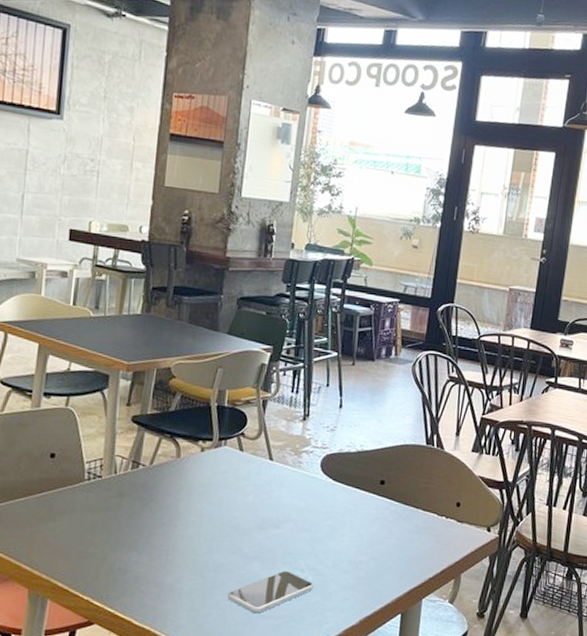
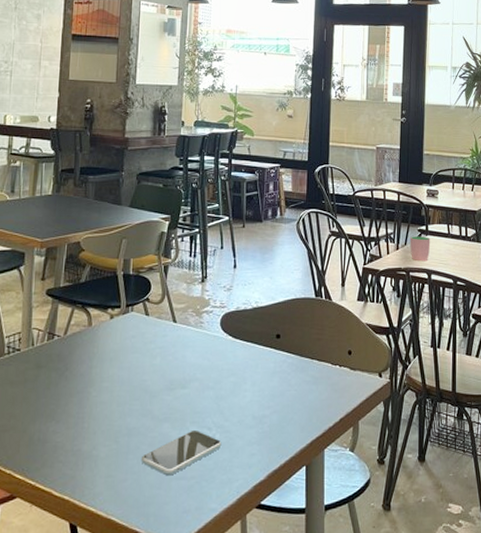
cup: none [535,388,559,416] -> present [409,236,431,262]

